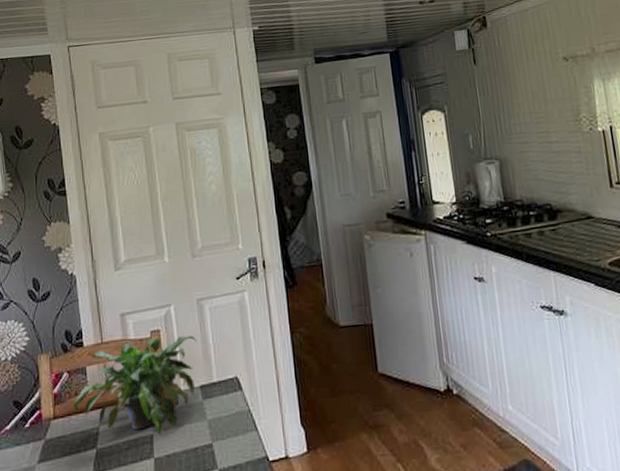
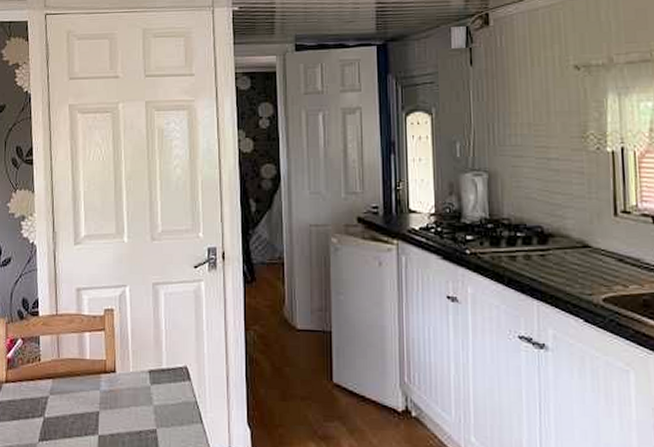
potted plant: present [73,335,197,435] -> none [25,315,149,413]

